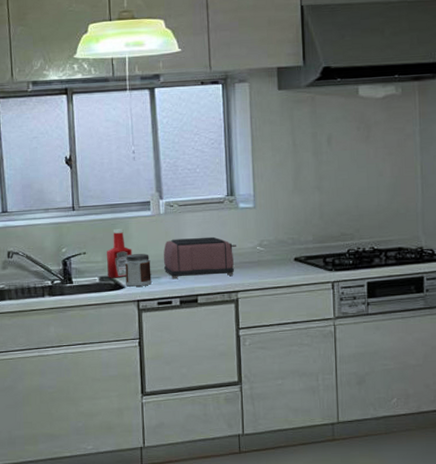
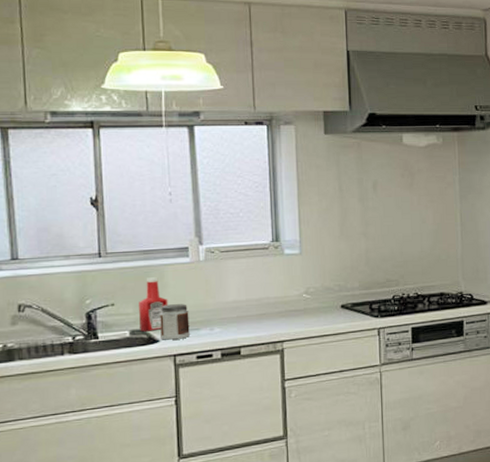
toaster: present [164,236,236,279] -> none [203,284,282,330]

